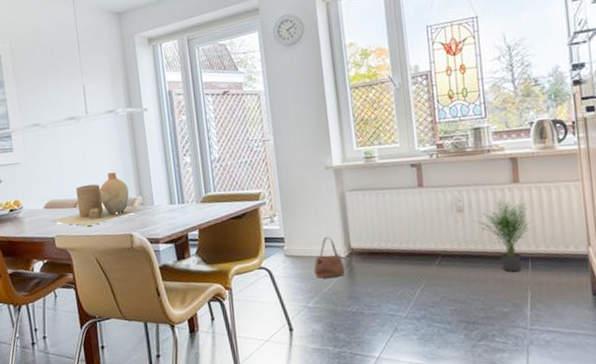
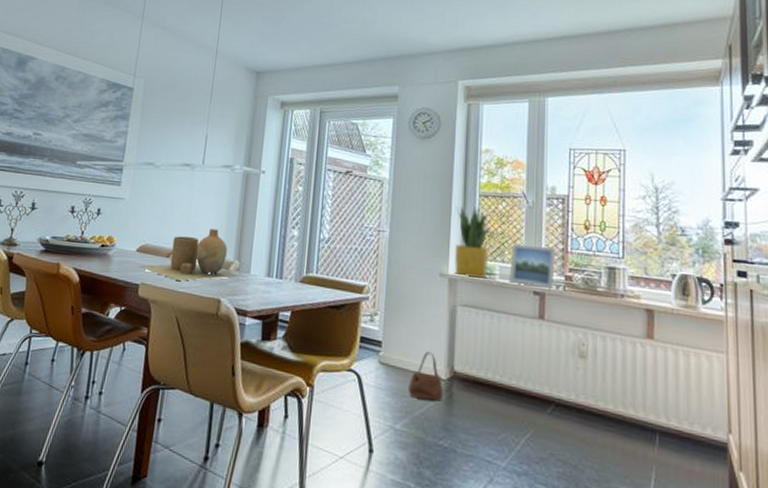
planter: none [331,99,367,165] -> present [454,206,490,279]
picture frame: none [386,122,428,161] -> present [509,243,555,288]
potted plant: present [477,198,530,272] -> none [600,352,661,445]

